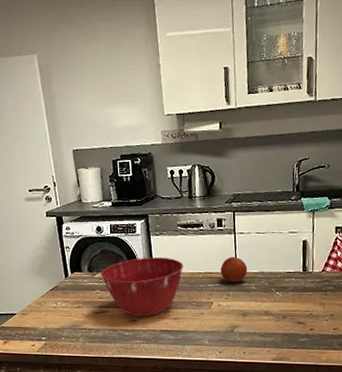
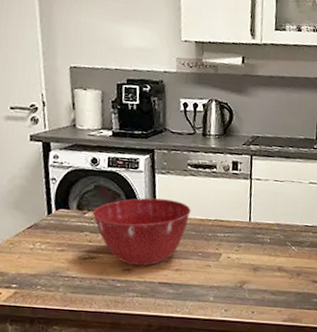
fruit: present [220,256,248,282] -> none [232,204,263,233]

